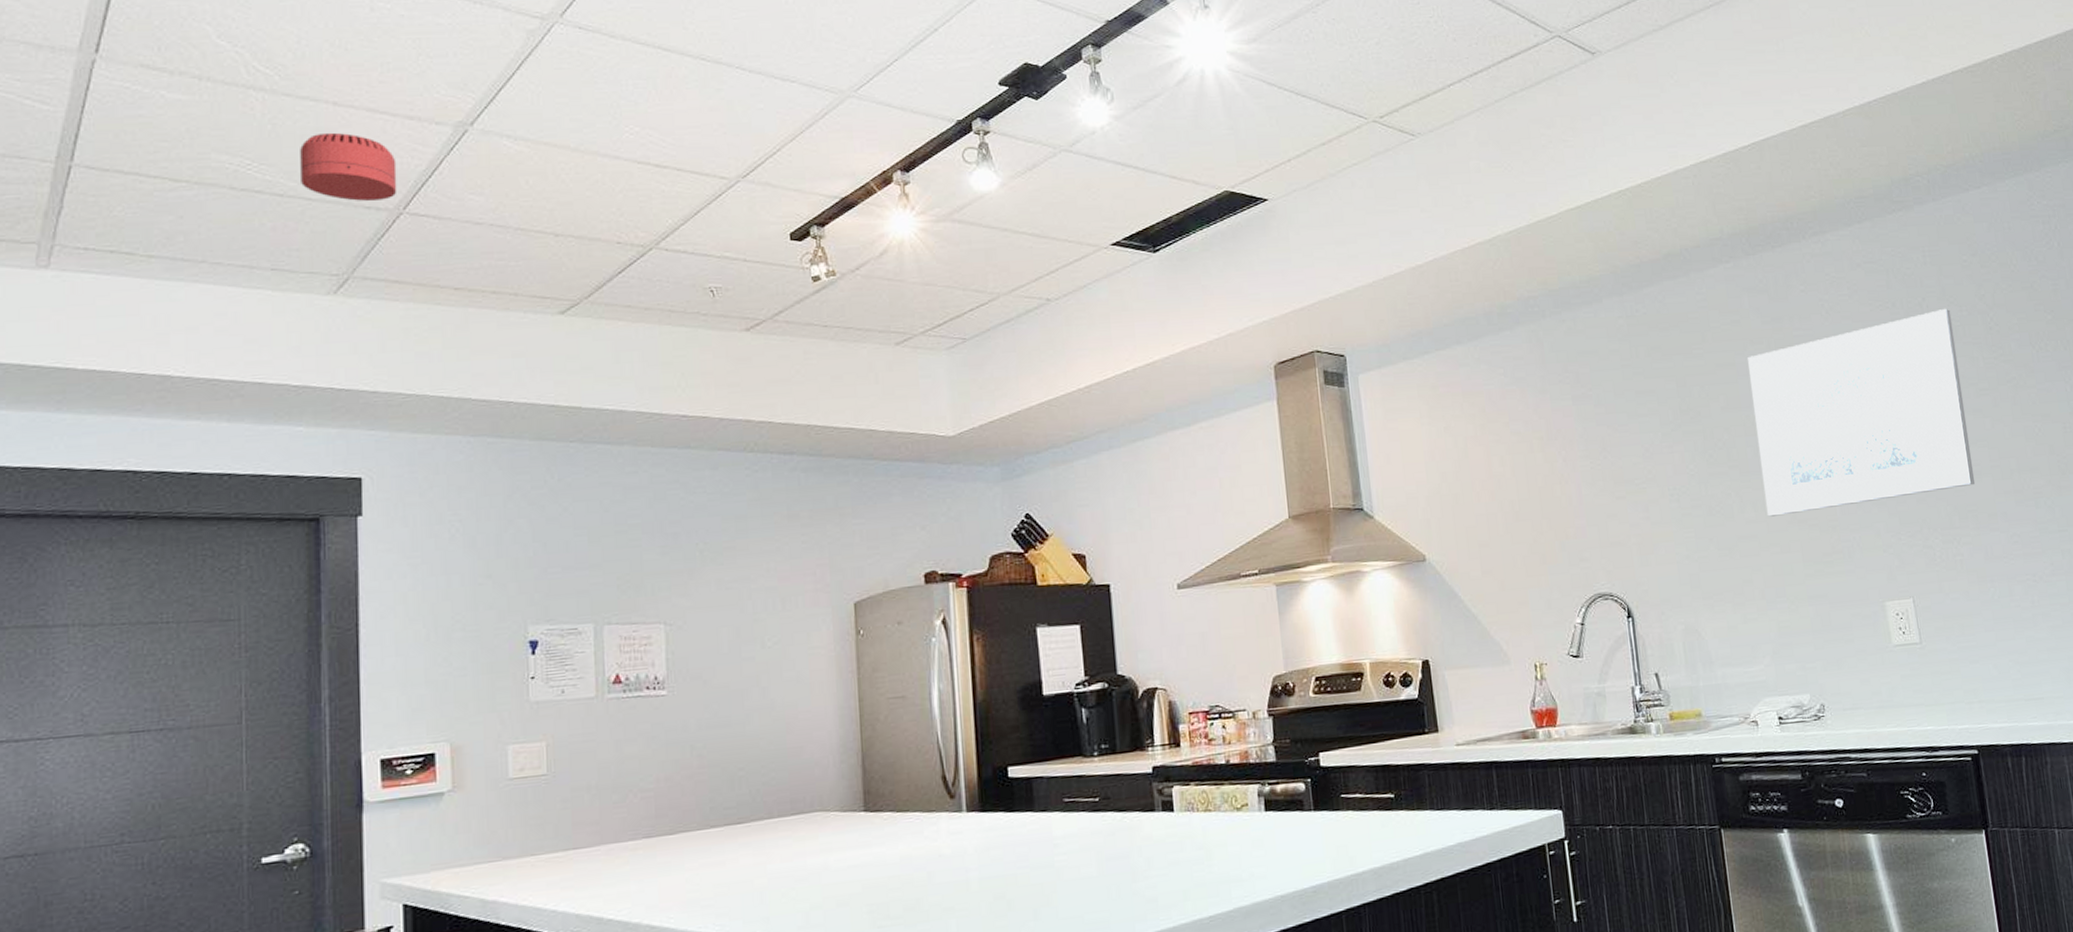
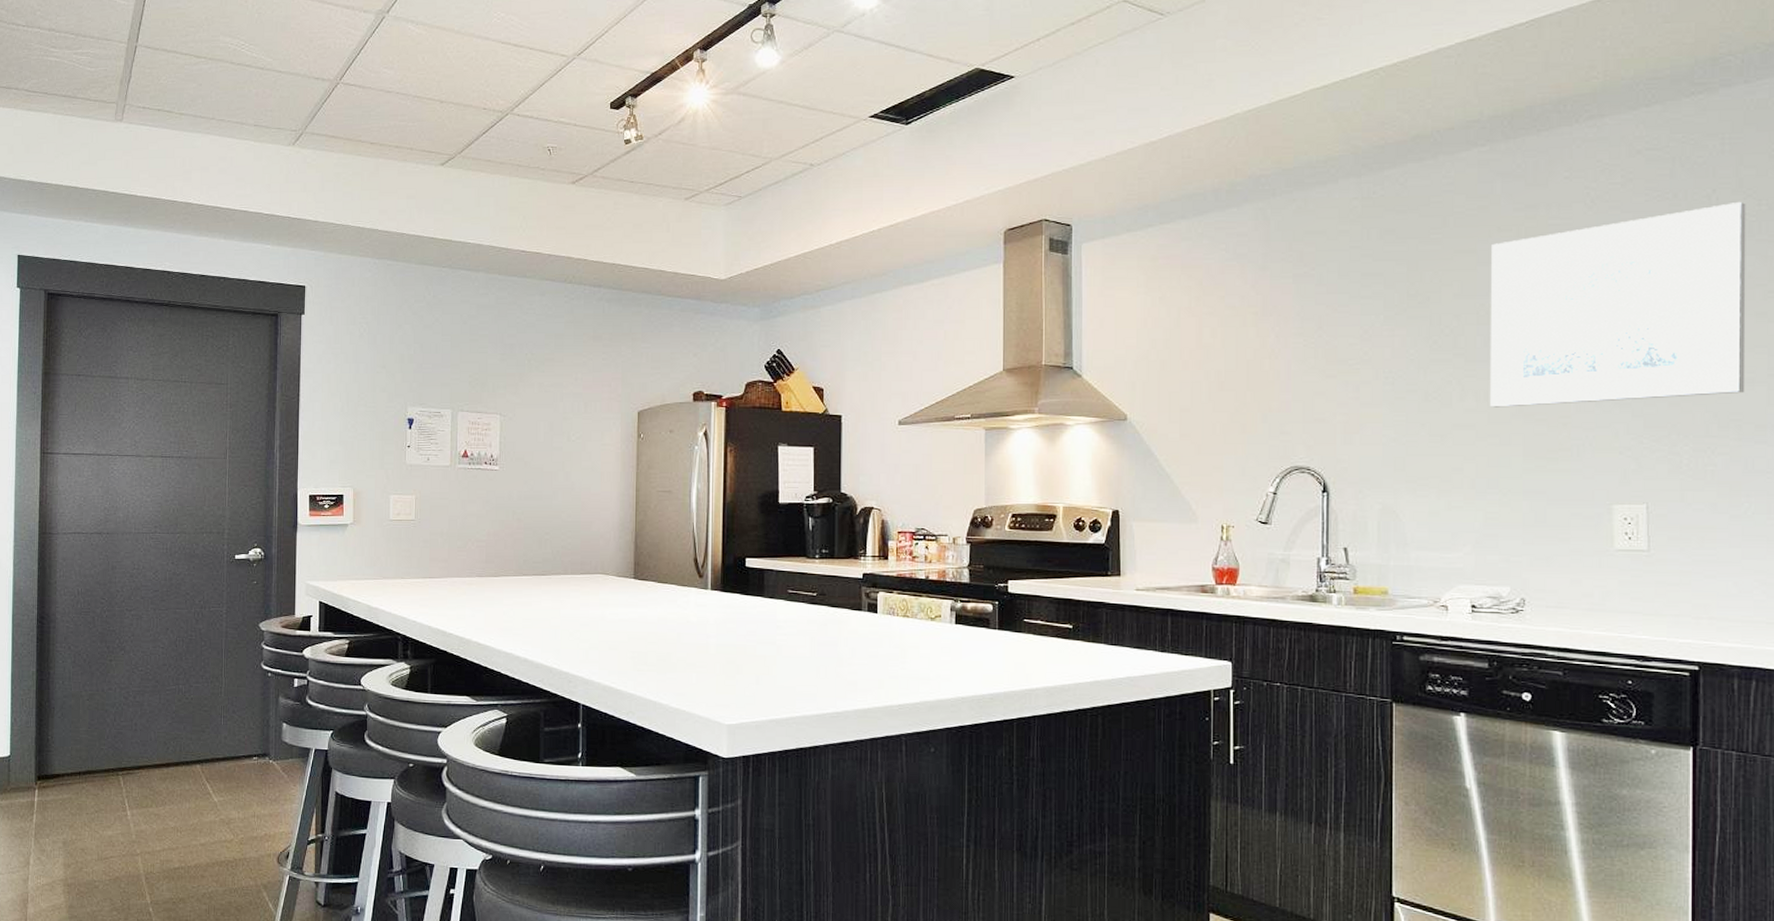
smoke detector: present [300,132,397,201] -> none [275,19,337,73]

